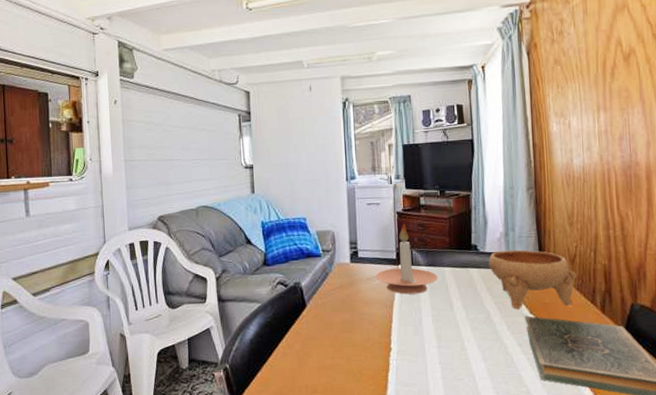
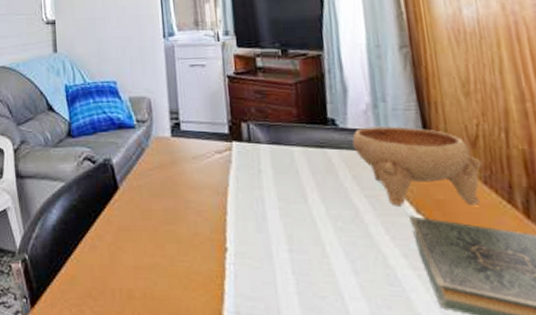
candle holder: present [375,224,439,295] -> none [203,90,285,179]

